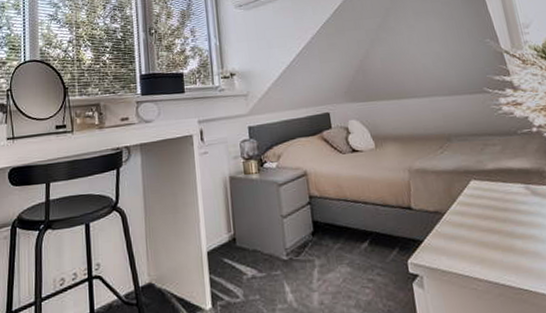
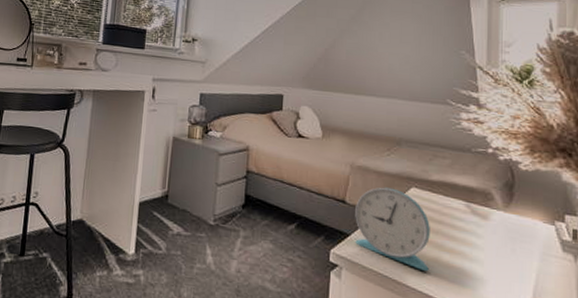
alarm clock: none [422,185,506,262] -> present [355,187,430,271]

